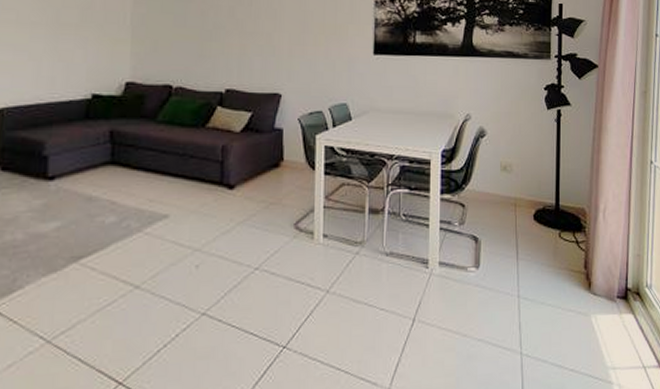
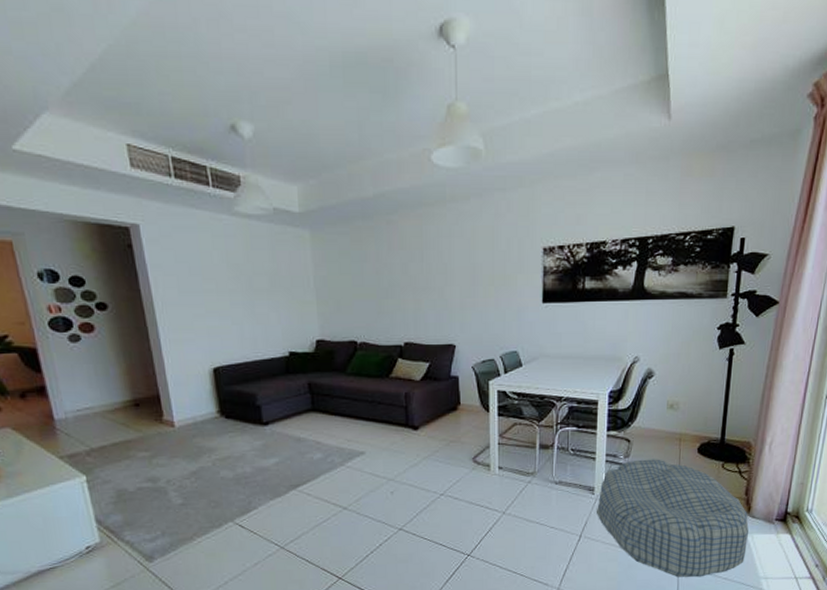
dog bed: none [431,226,591,370] -> present [597,459,749,578]

